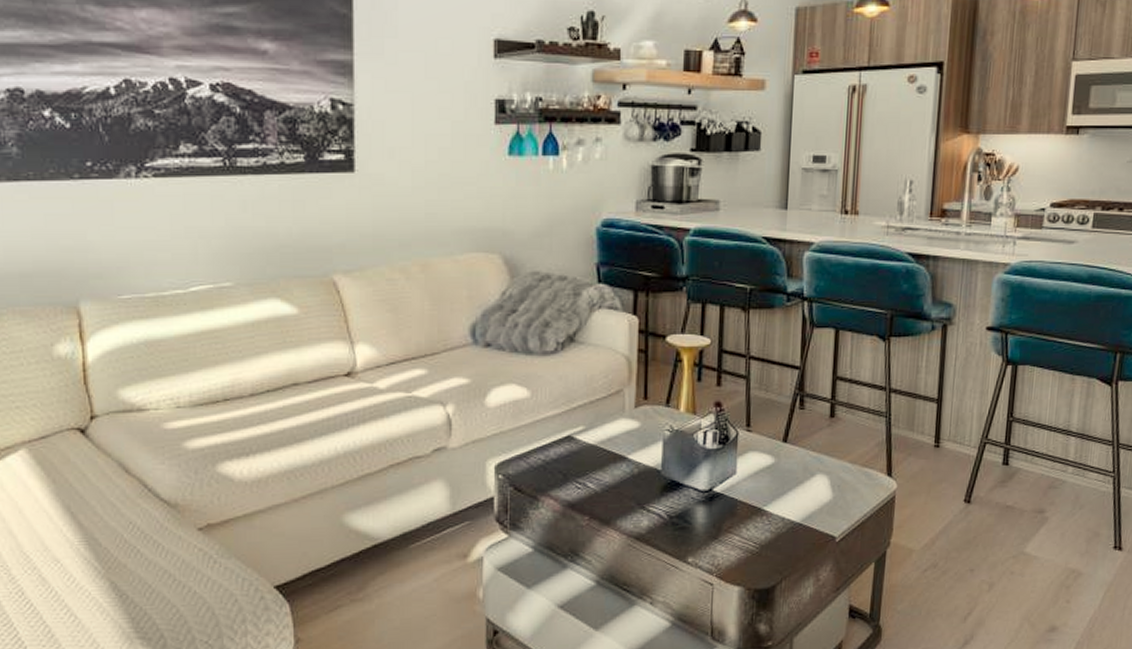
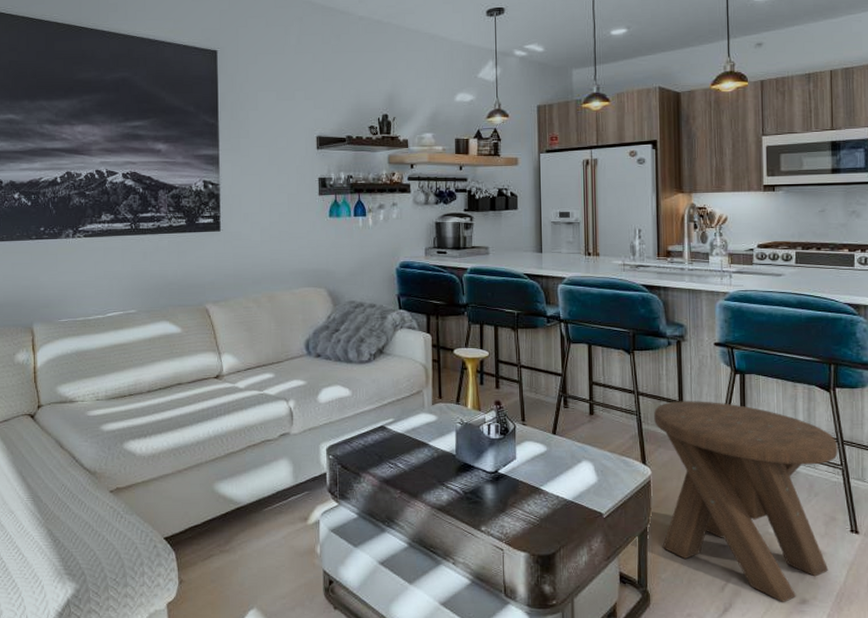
music stool: none [901,398,1113,631] -> present [654,401,838,602]

